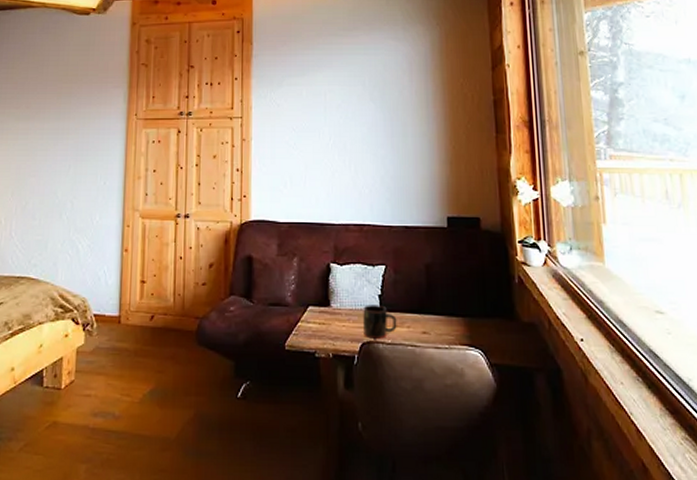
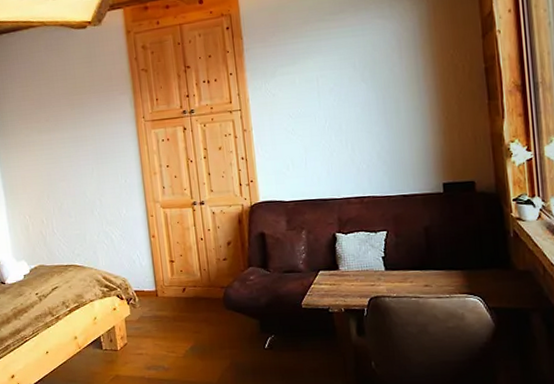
mug: present [363,305,397,339] -> none [369,265,401,294]

